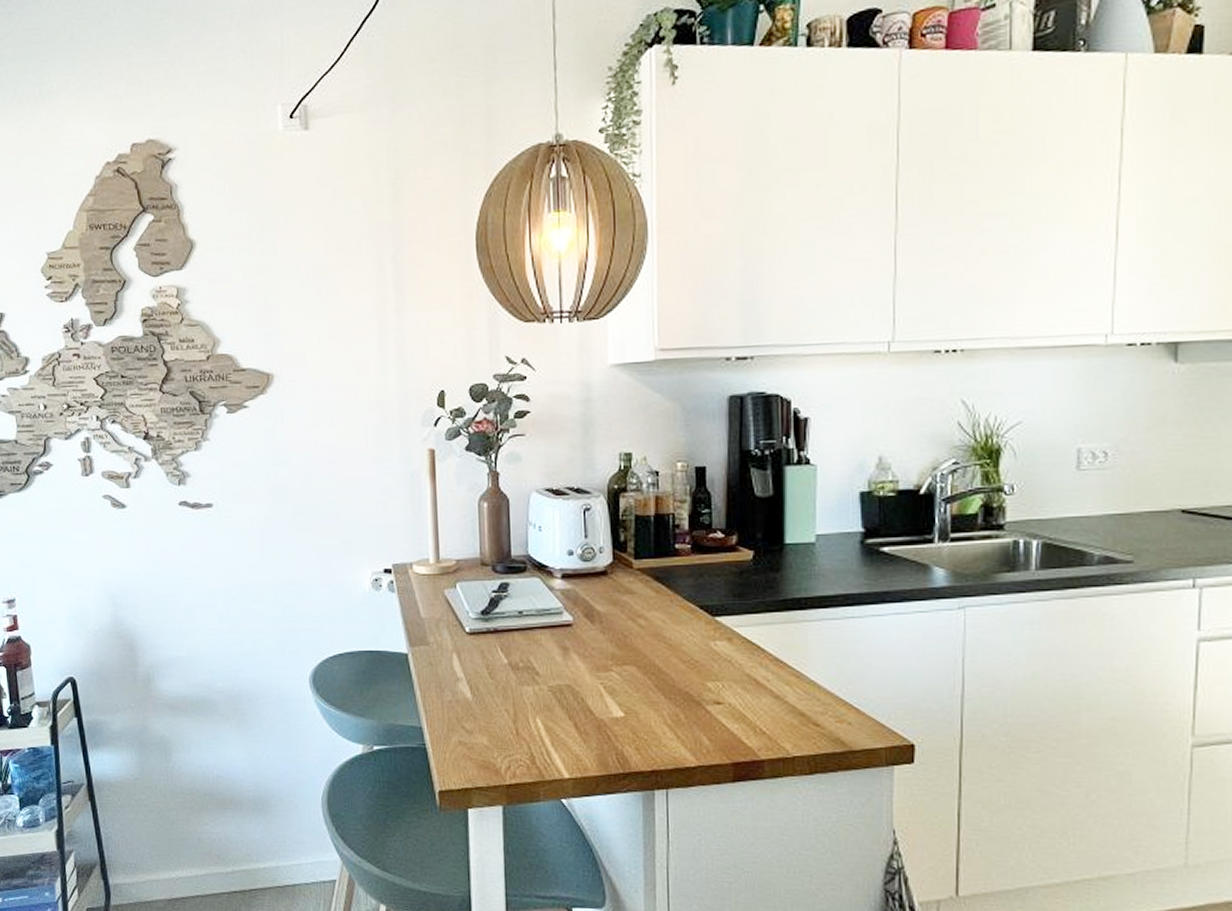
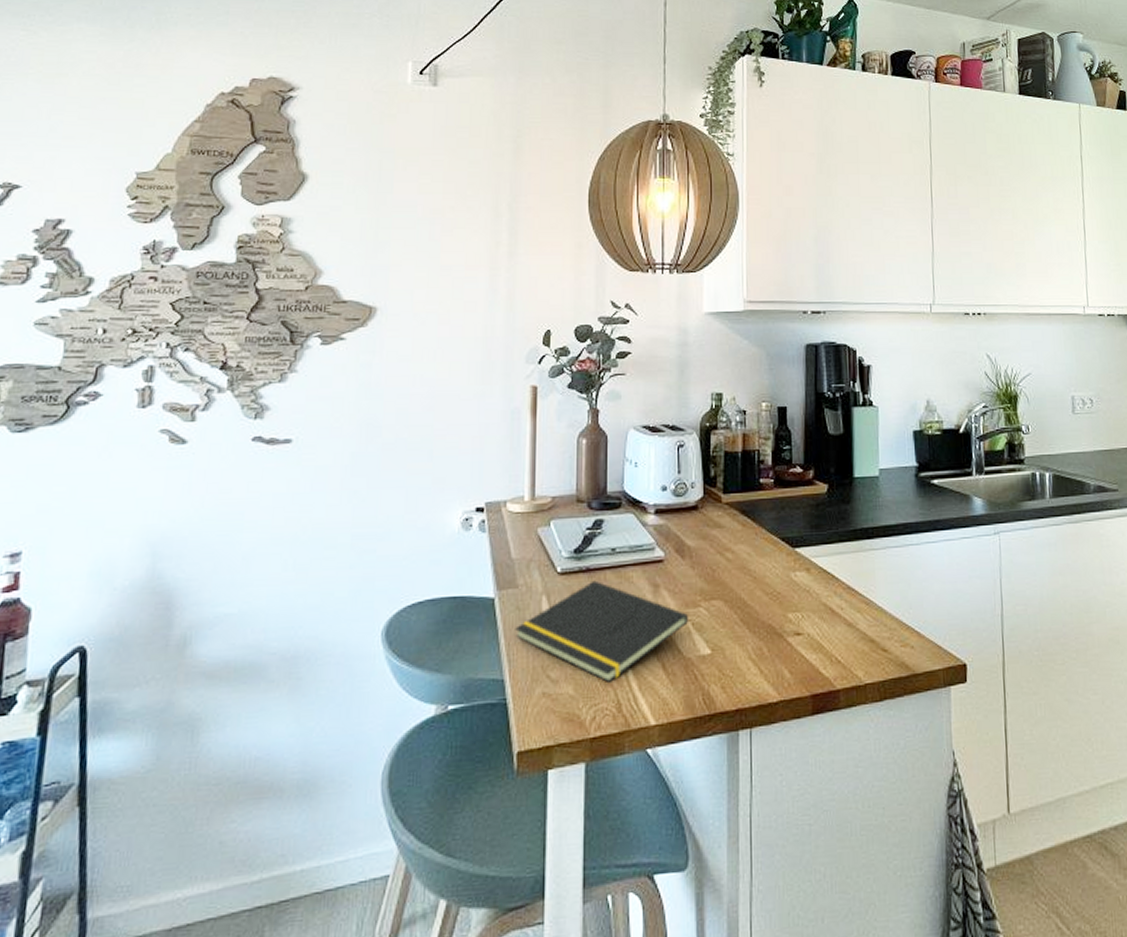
notepad: none [429,641,601,736] -> present [515,580,689,682]

